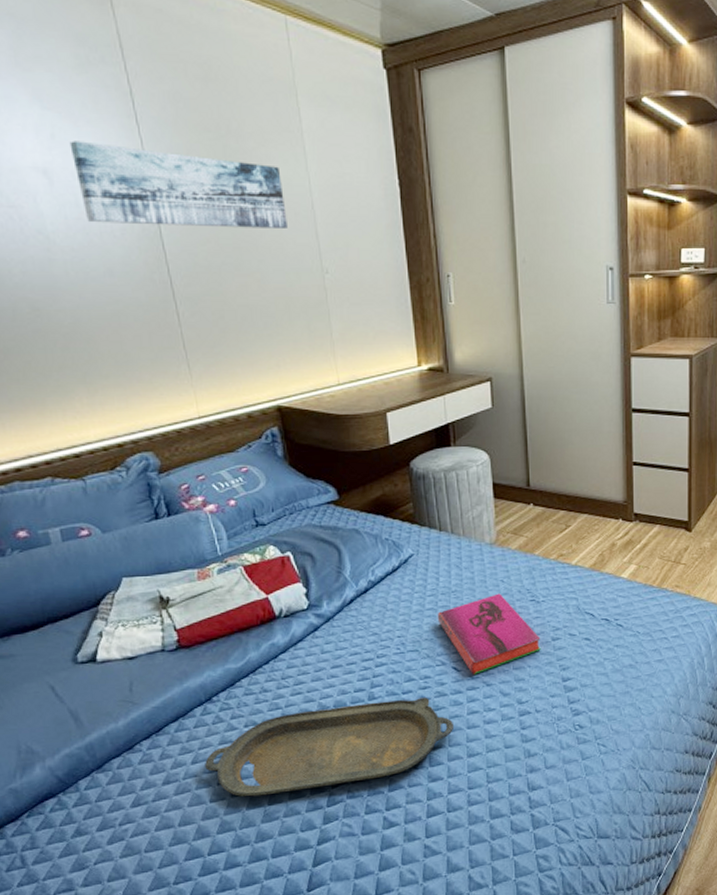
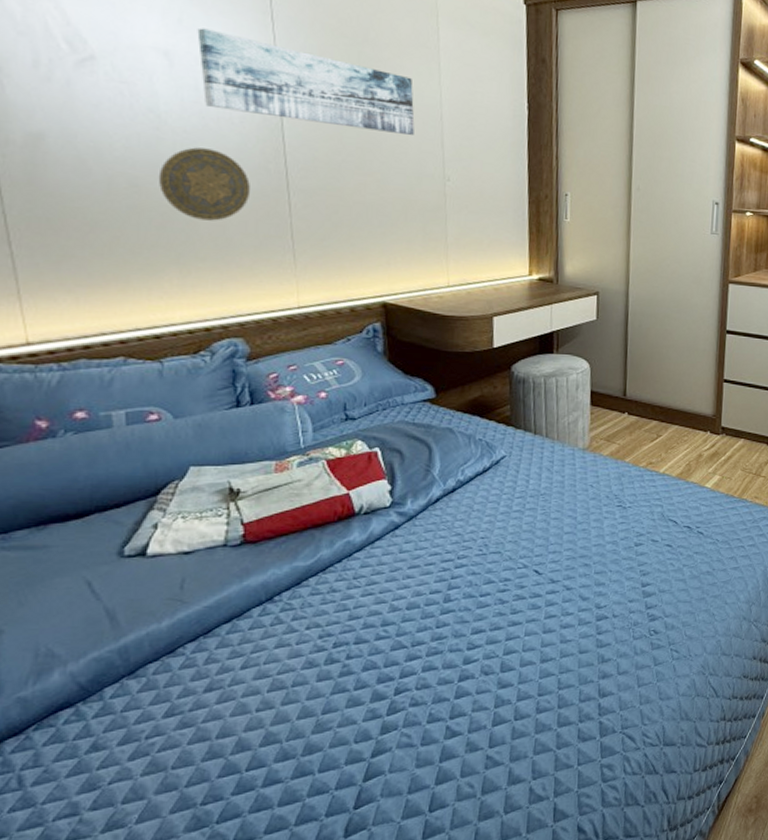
decorative plate: none [55,265,140,338] -> present [158,147,250,221]
serving tray: present [205,697,455,797] -> none [256,600,530,705]
hardback book: present [437,593,541,676] -> none [523,498,624,579]

